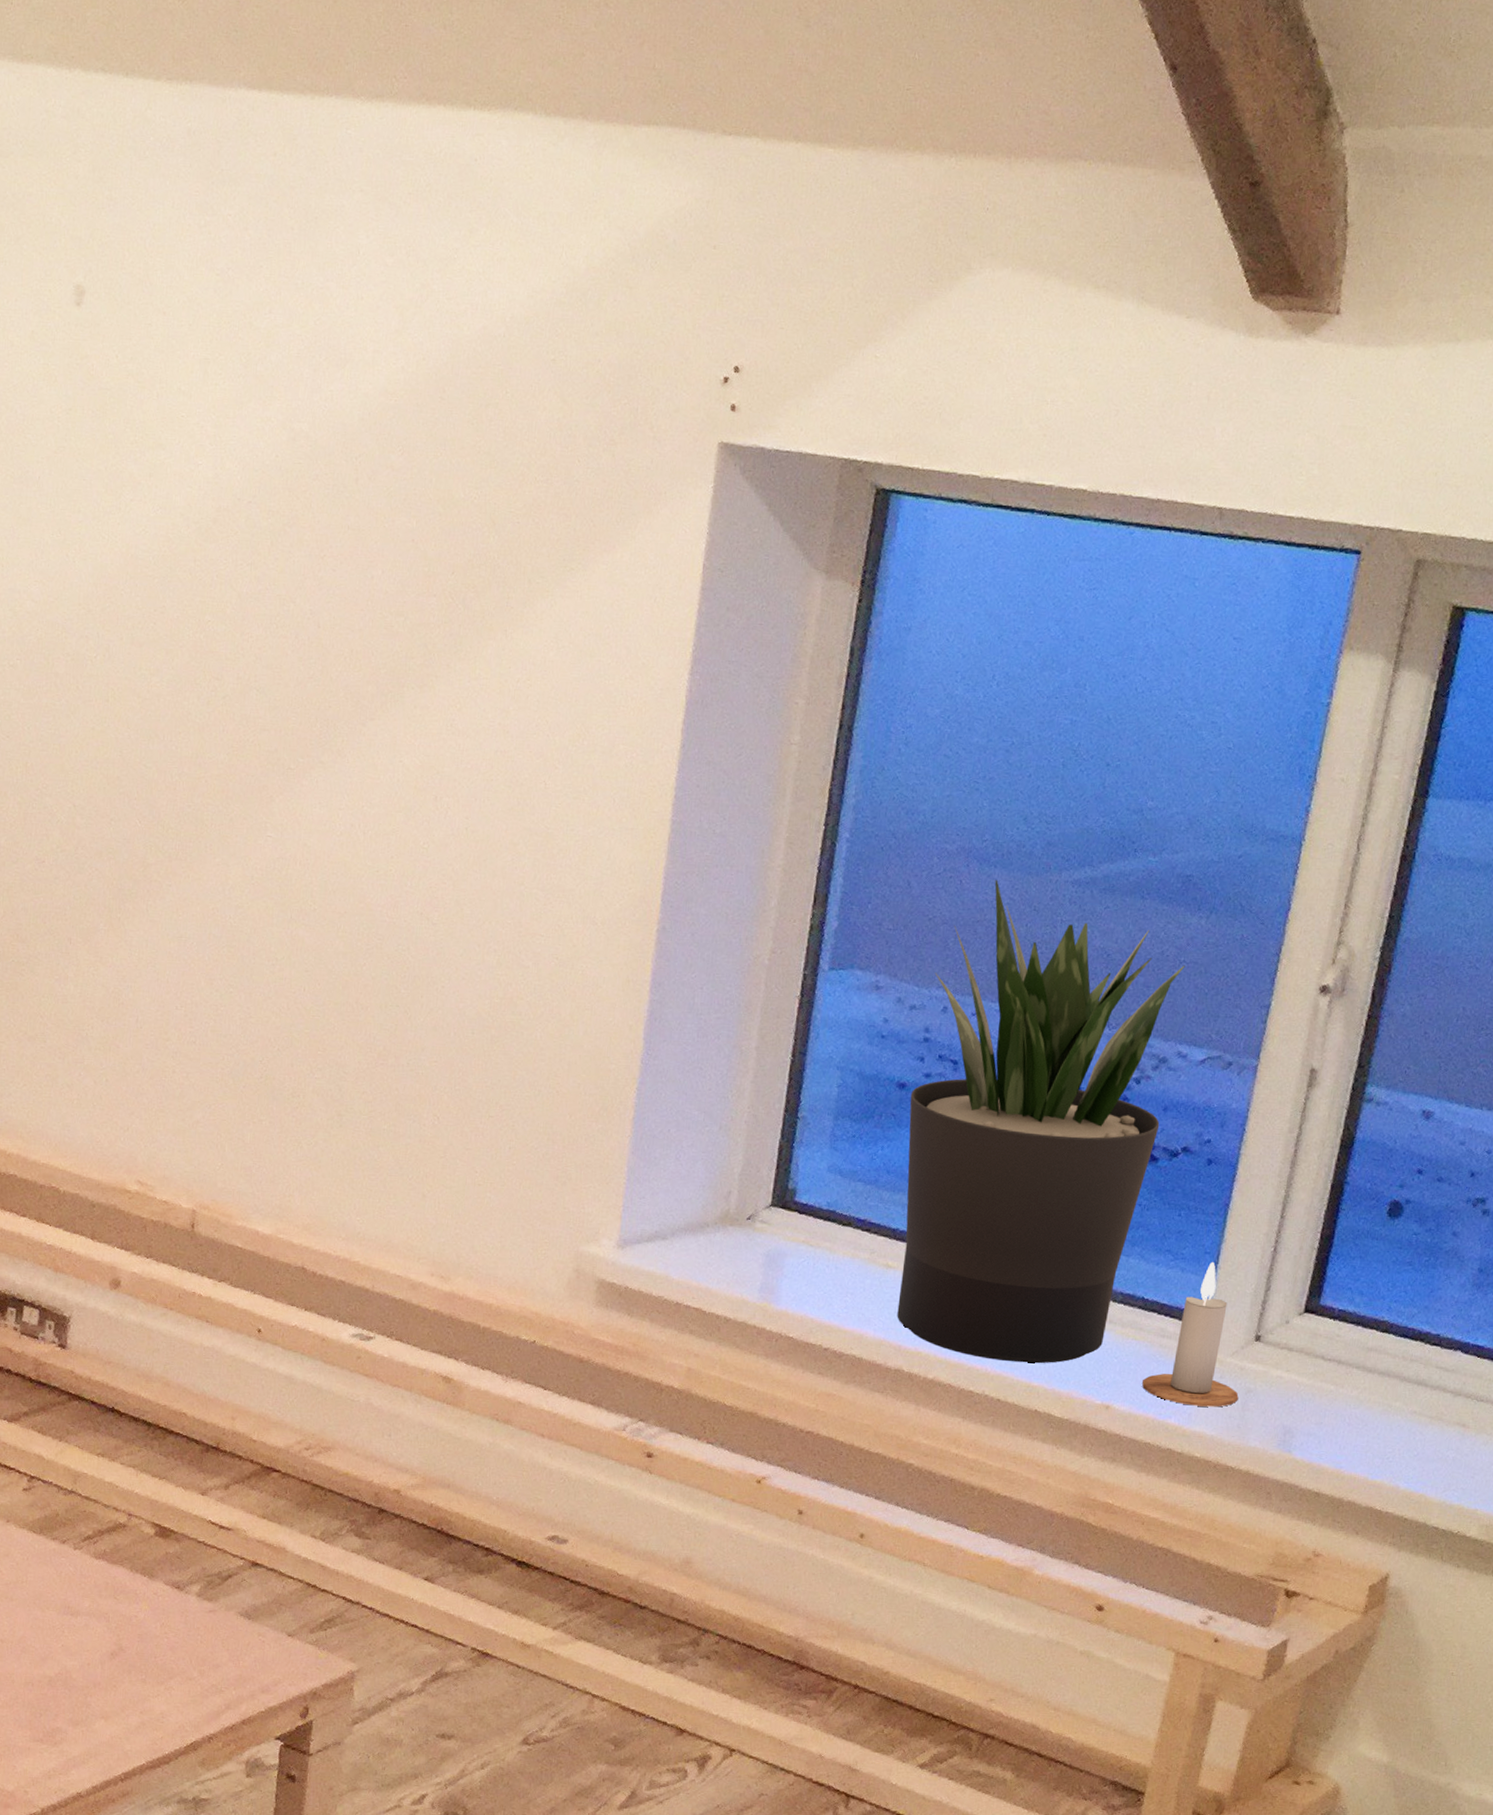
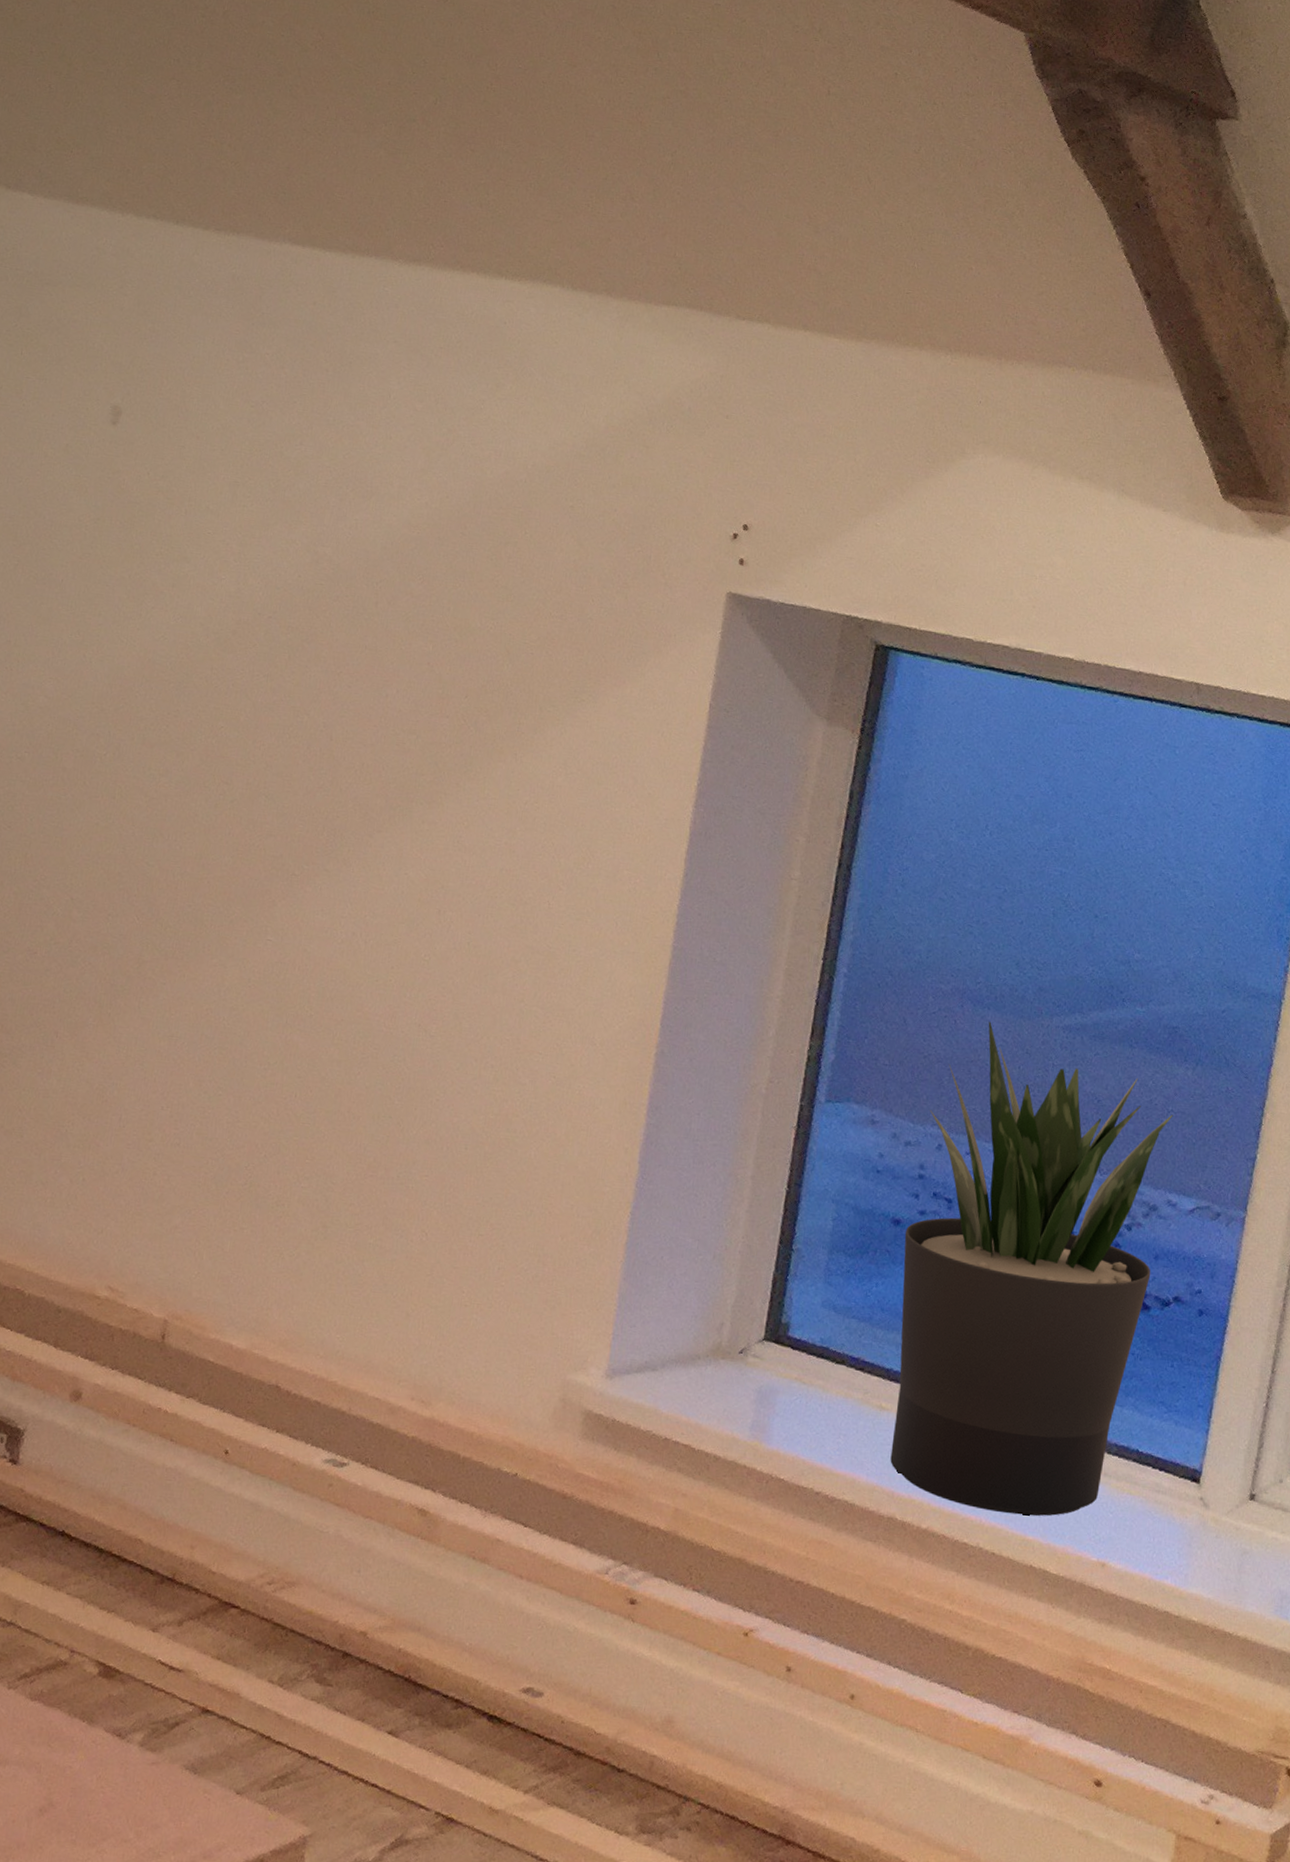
candle: present [1142,1261,1239,1407] -> none [1138,1415,1235,1569]

